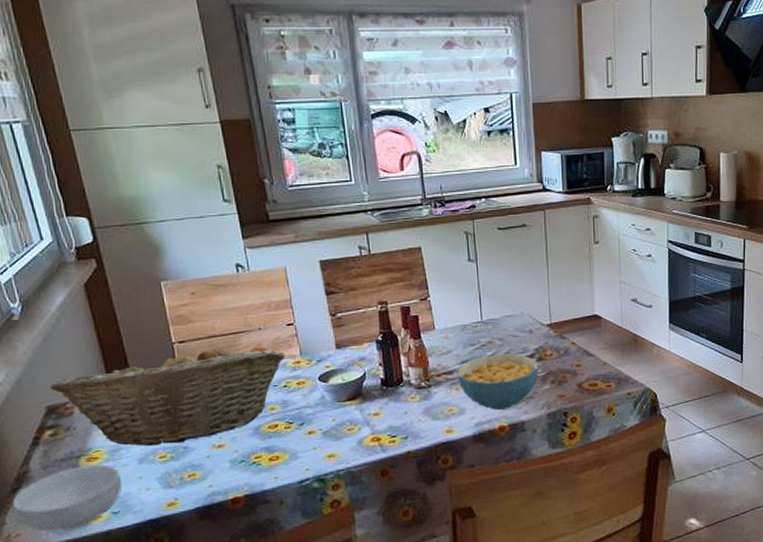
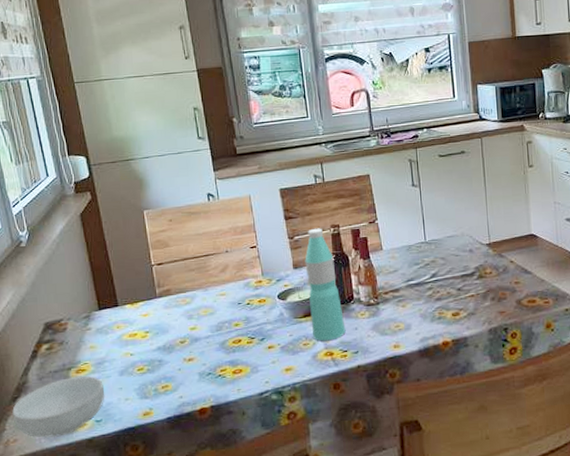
fruit basket: present [50,346,286,446] -> none [49,267,249,359]
water bottle: none [348,304,395,426] -> present [305,228,346,341]
cereal bowl: present [457,353,539,410] -> none [403,272,480,326]

